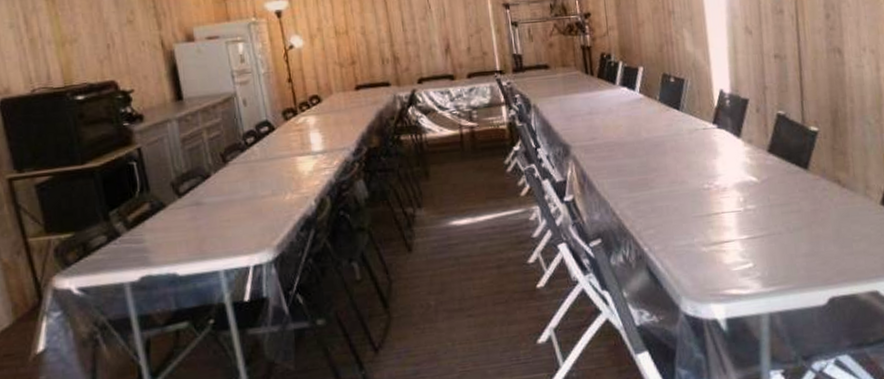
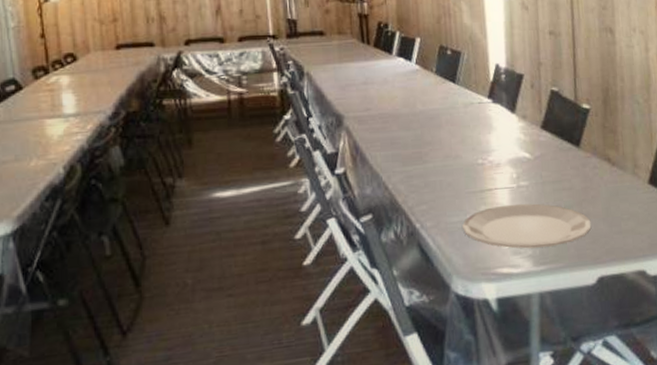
plate: none [690,226,822,271] -> present [462,203,592,249]

